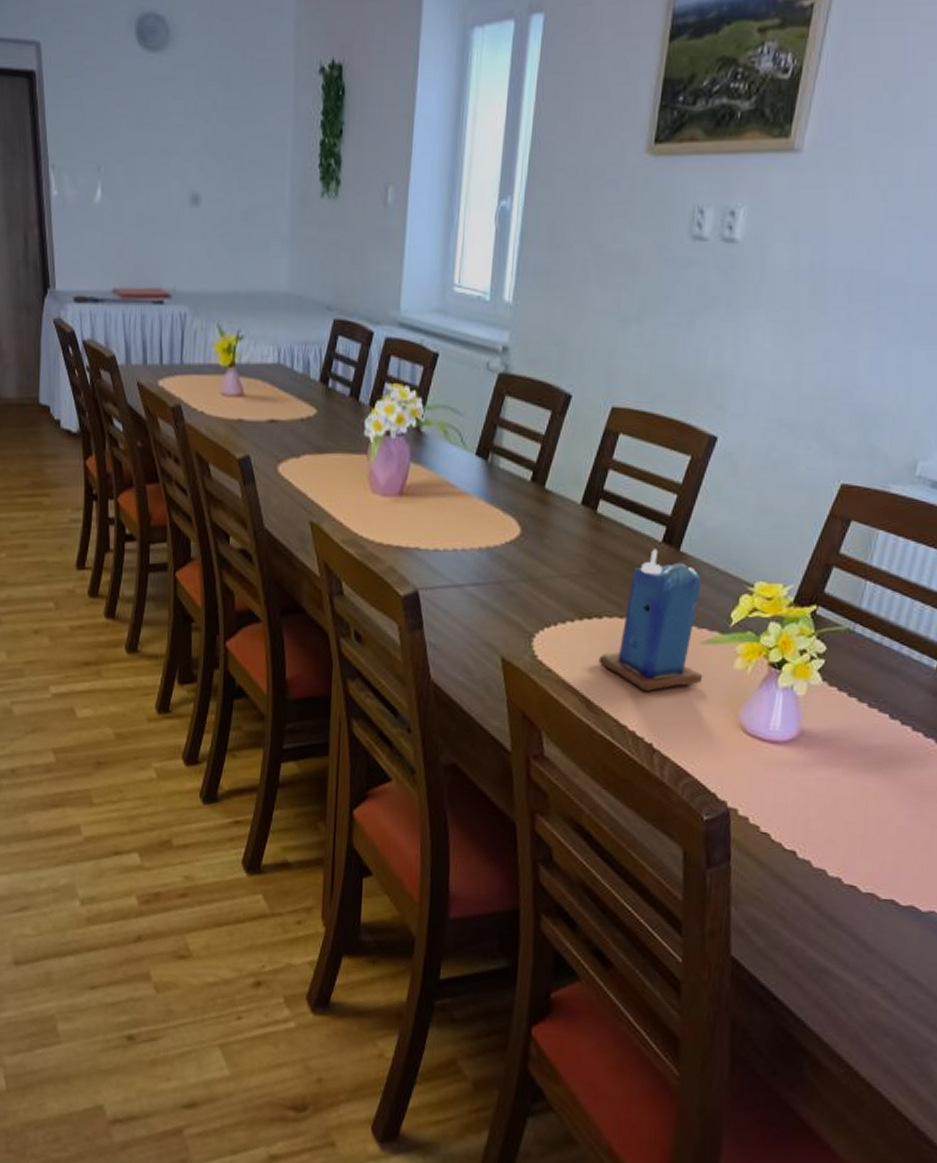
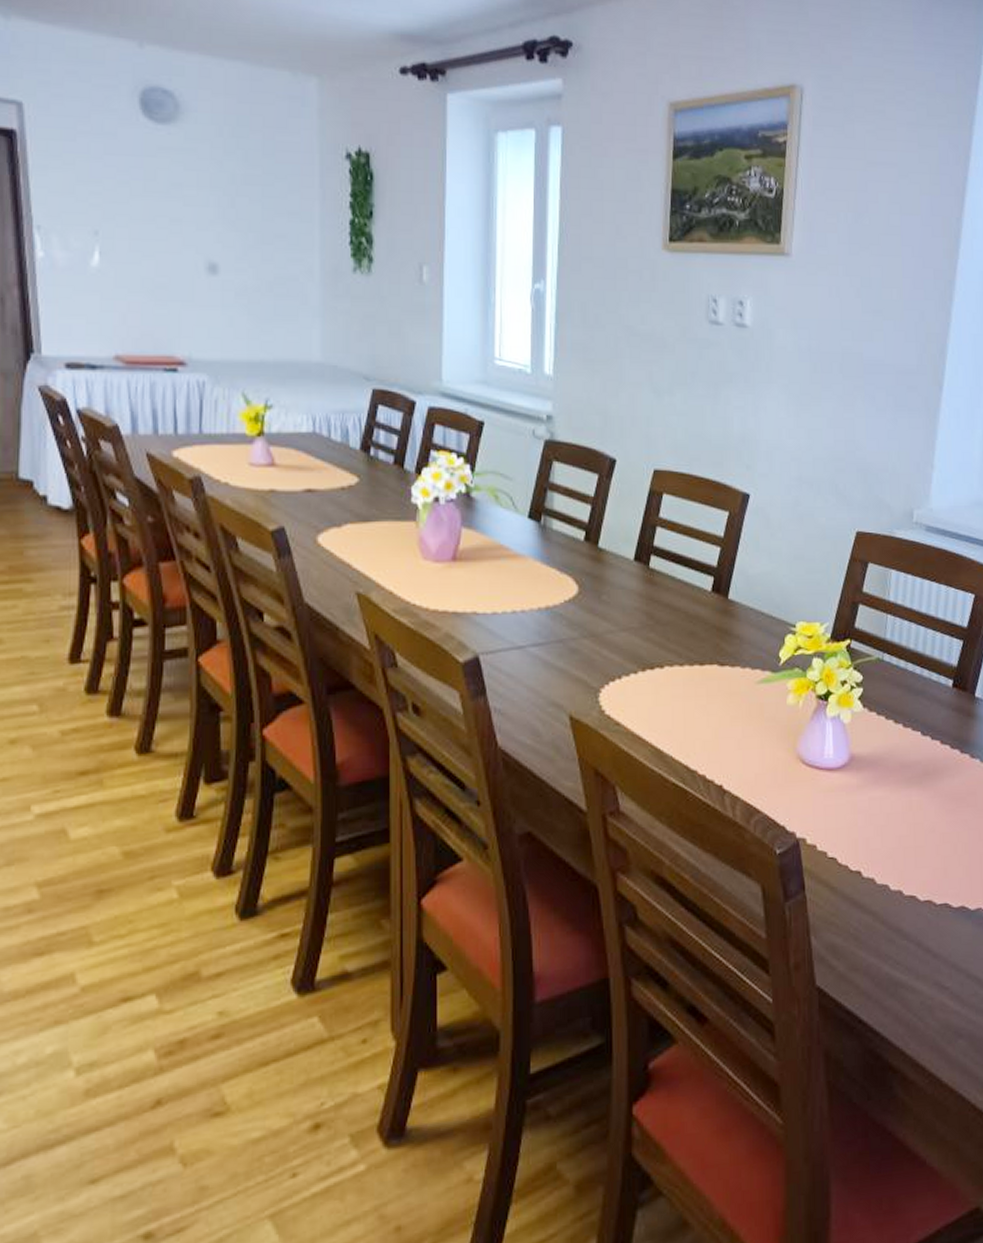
candle: present [598,548,703,692] -> none [664,598,761,736]

